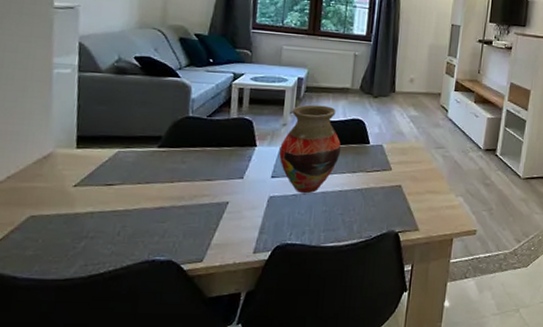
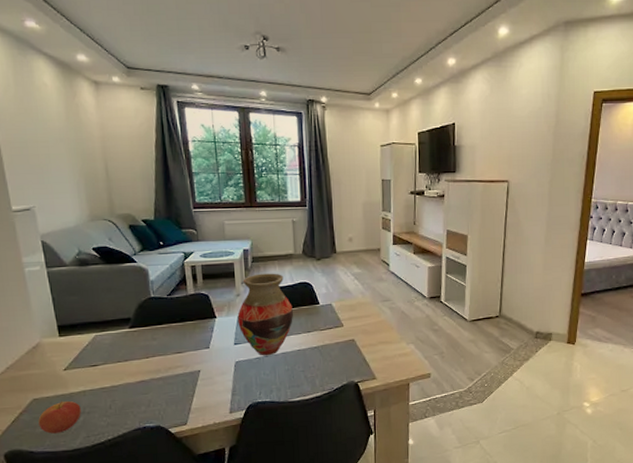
apple: none [30,221,84,258] -> present [38,401,81,434]

